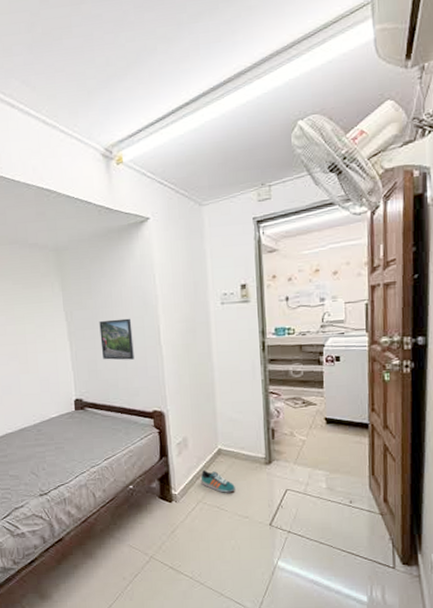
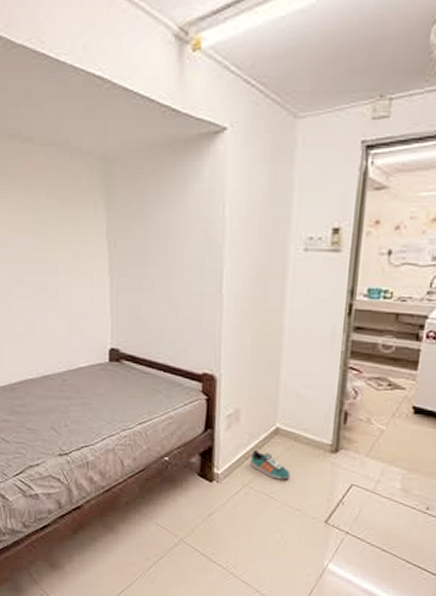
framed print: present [99,318,134,360] -> none [148,255,189,308]

